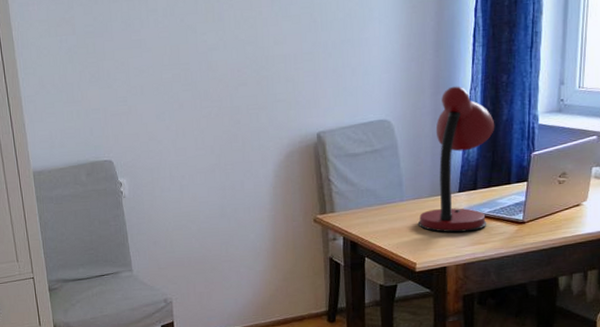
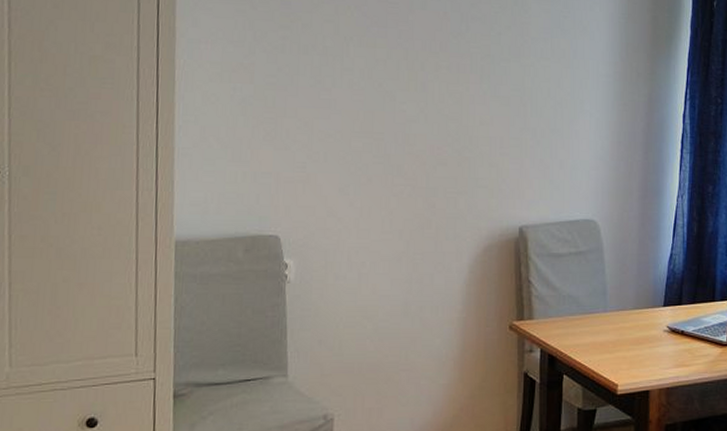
desk lamp: present [419,86,495,233] -> none [622,191,701,352]

